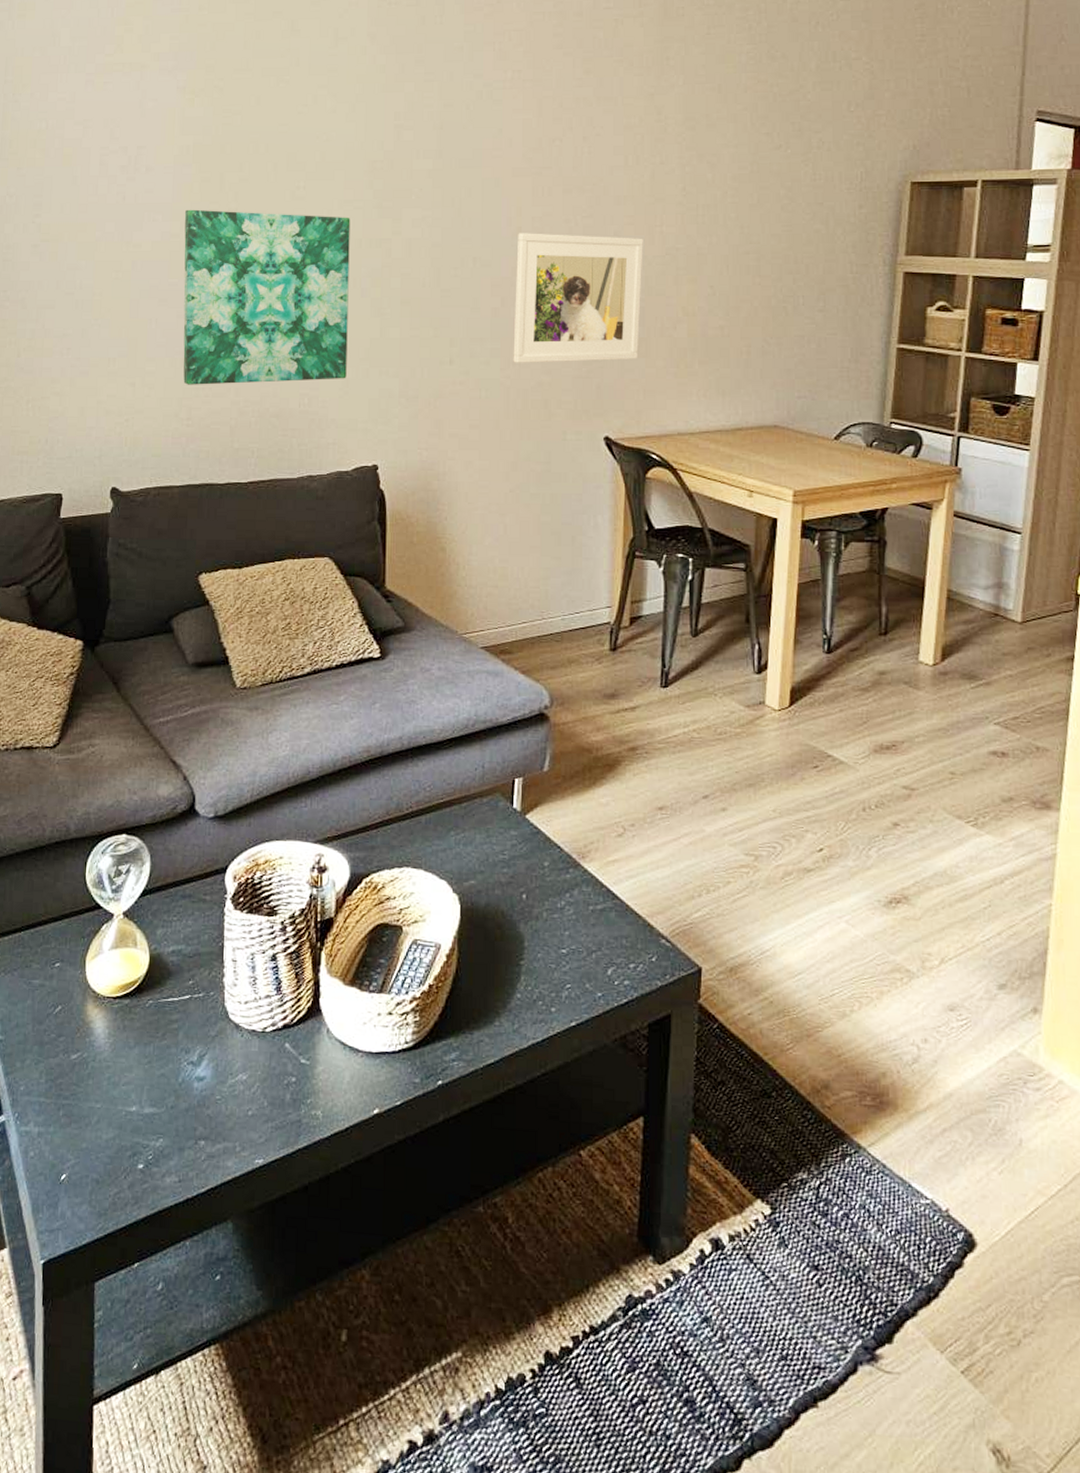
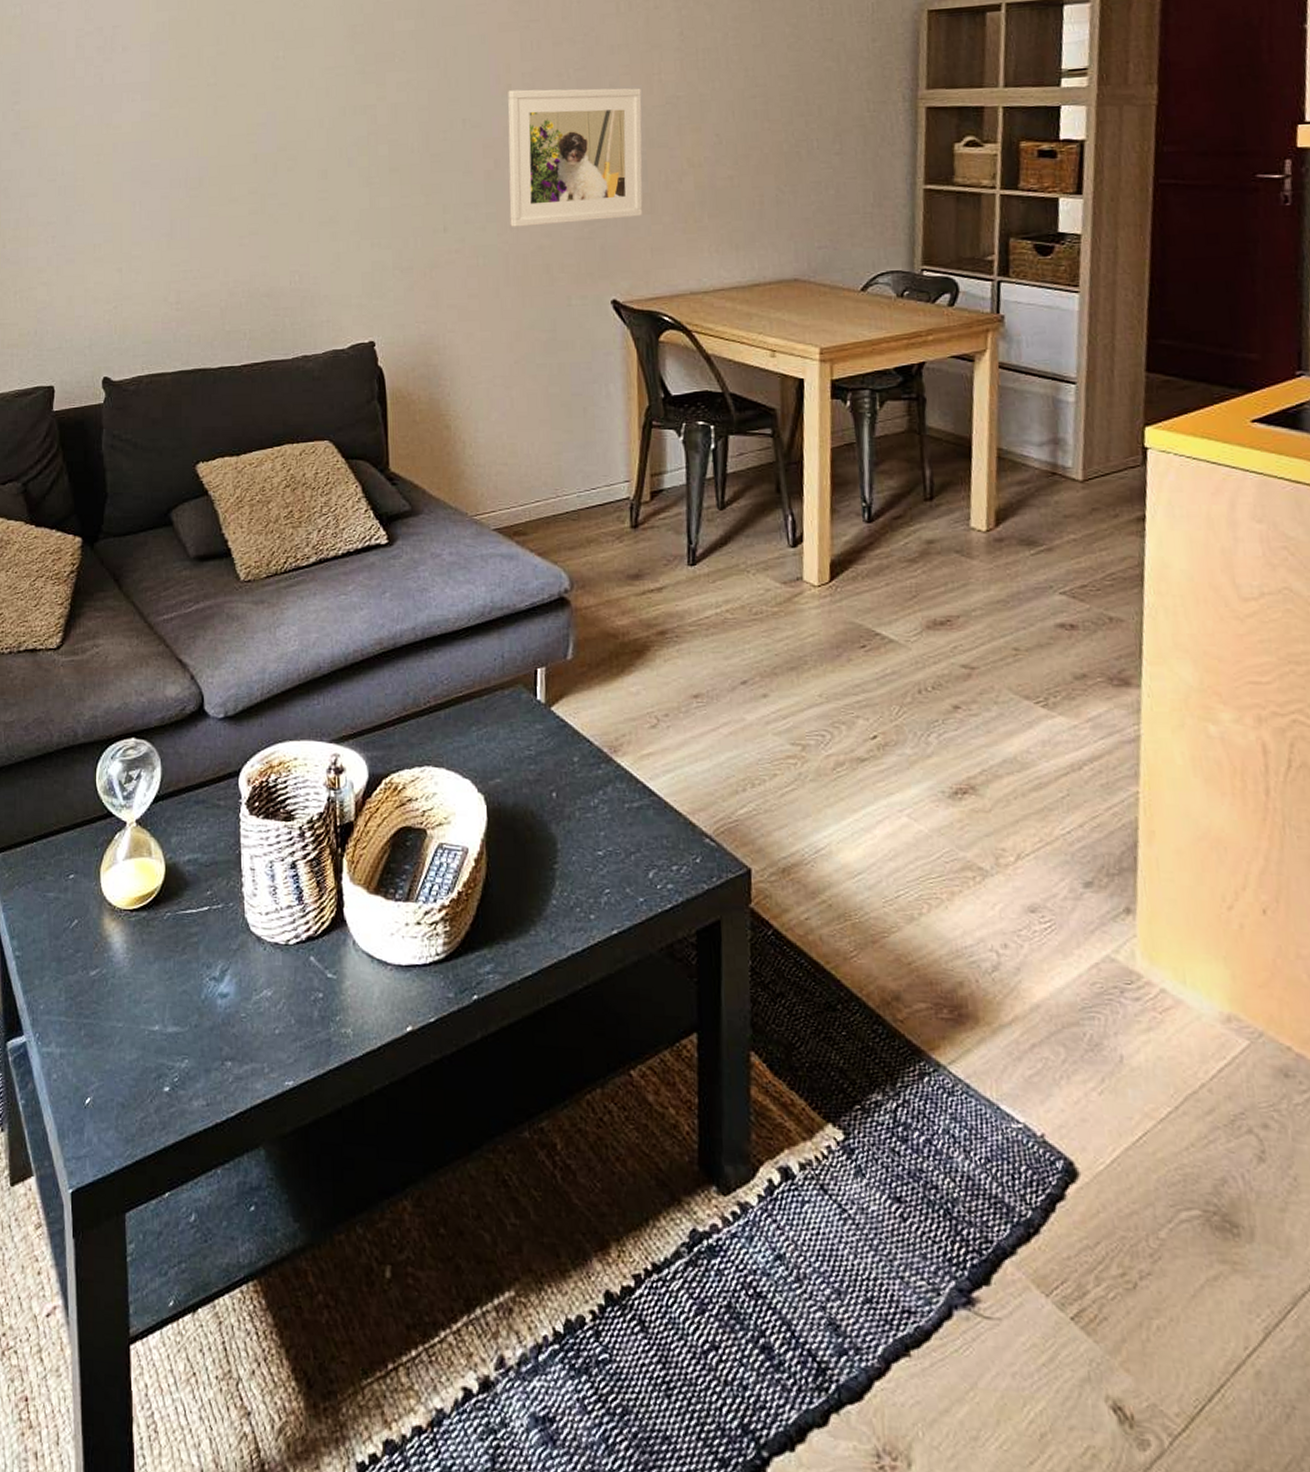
wall art: present [183,209,350,385] -> none [163,85,337,268]

